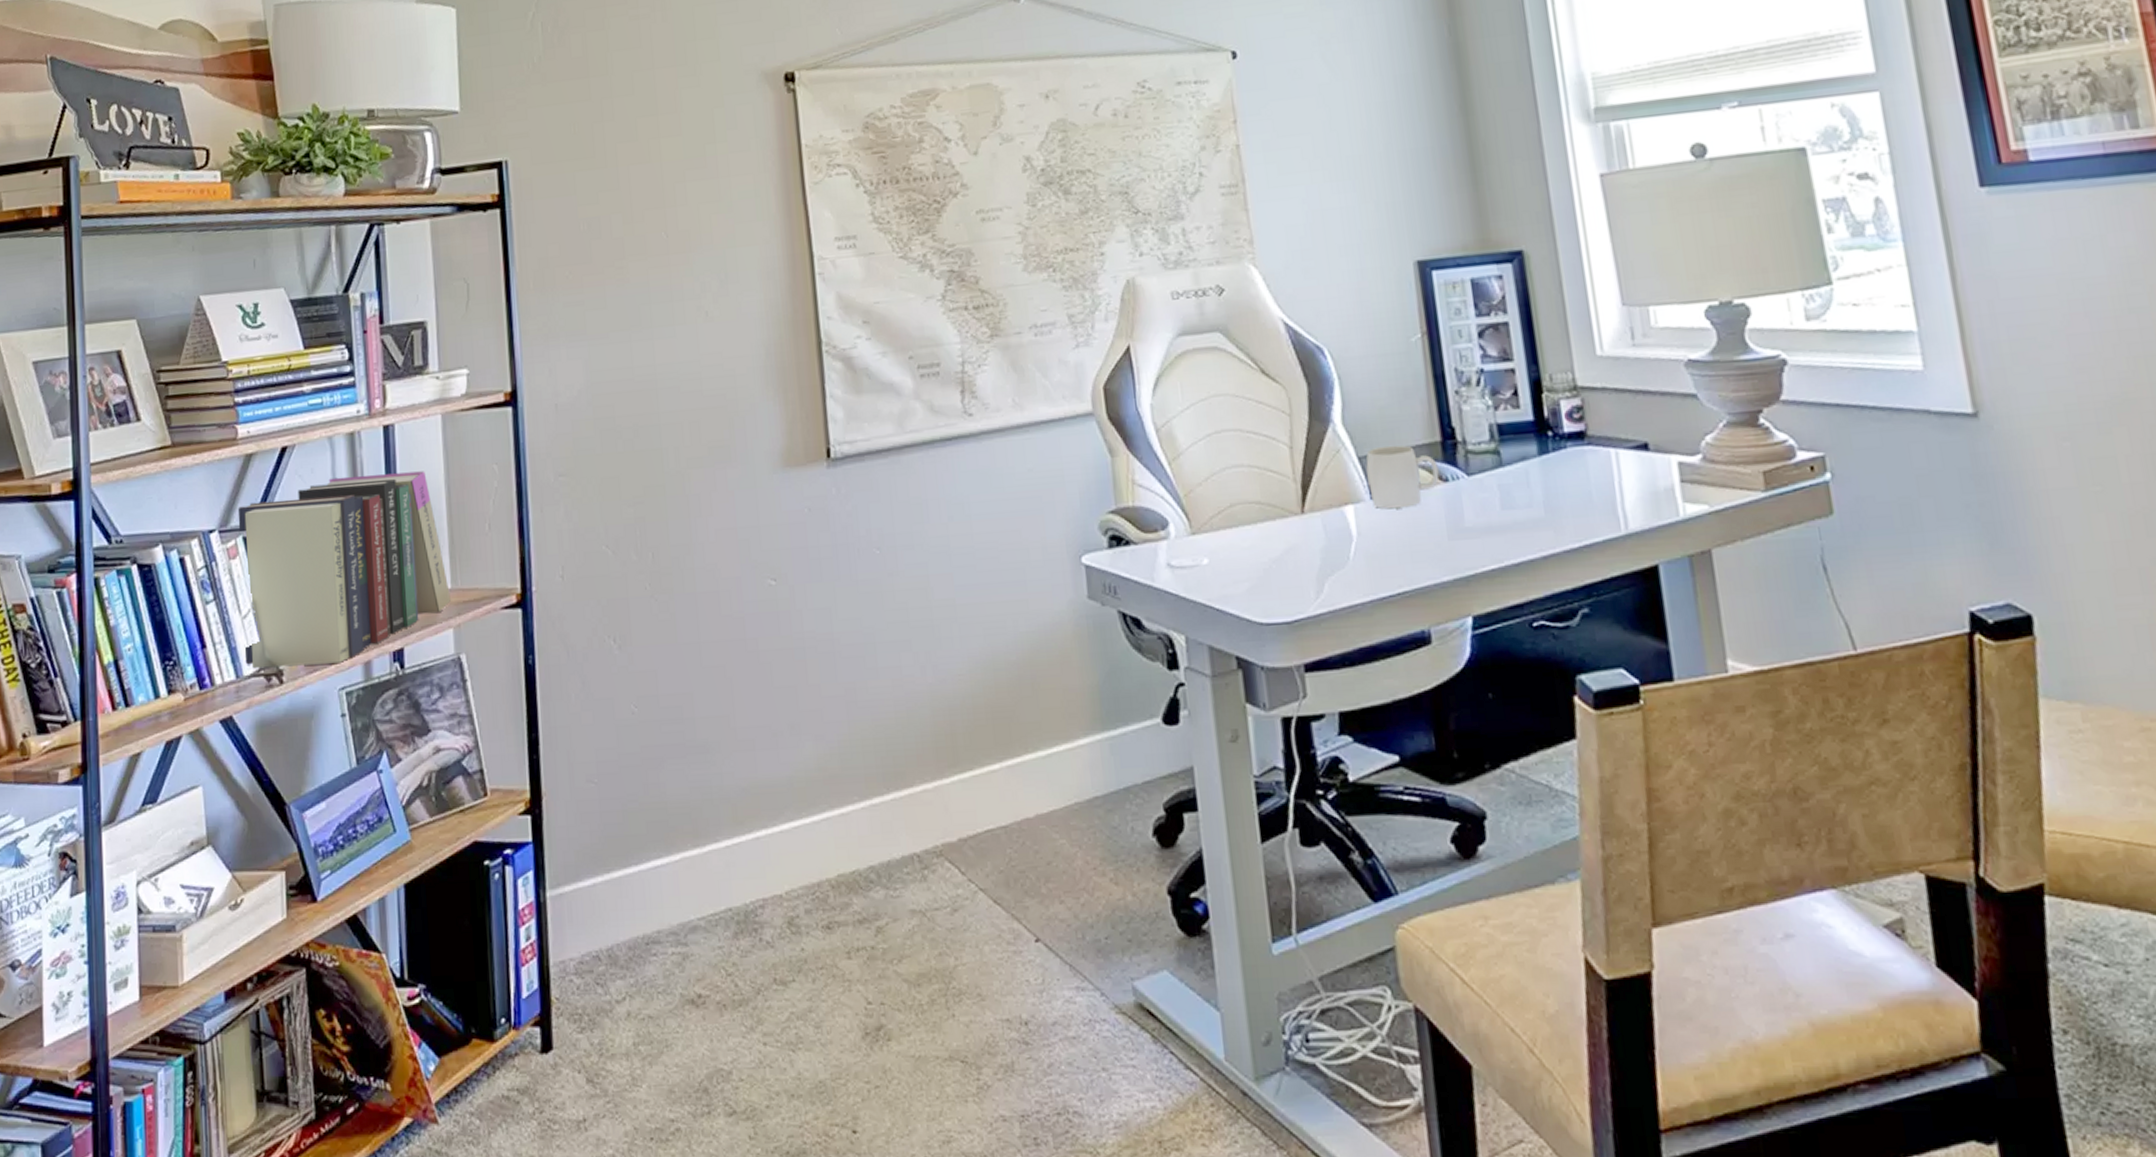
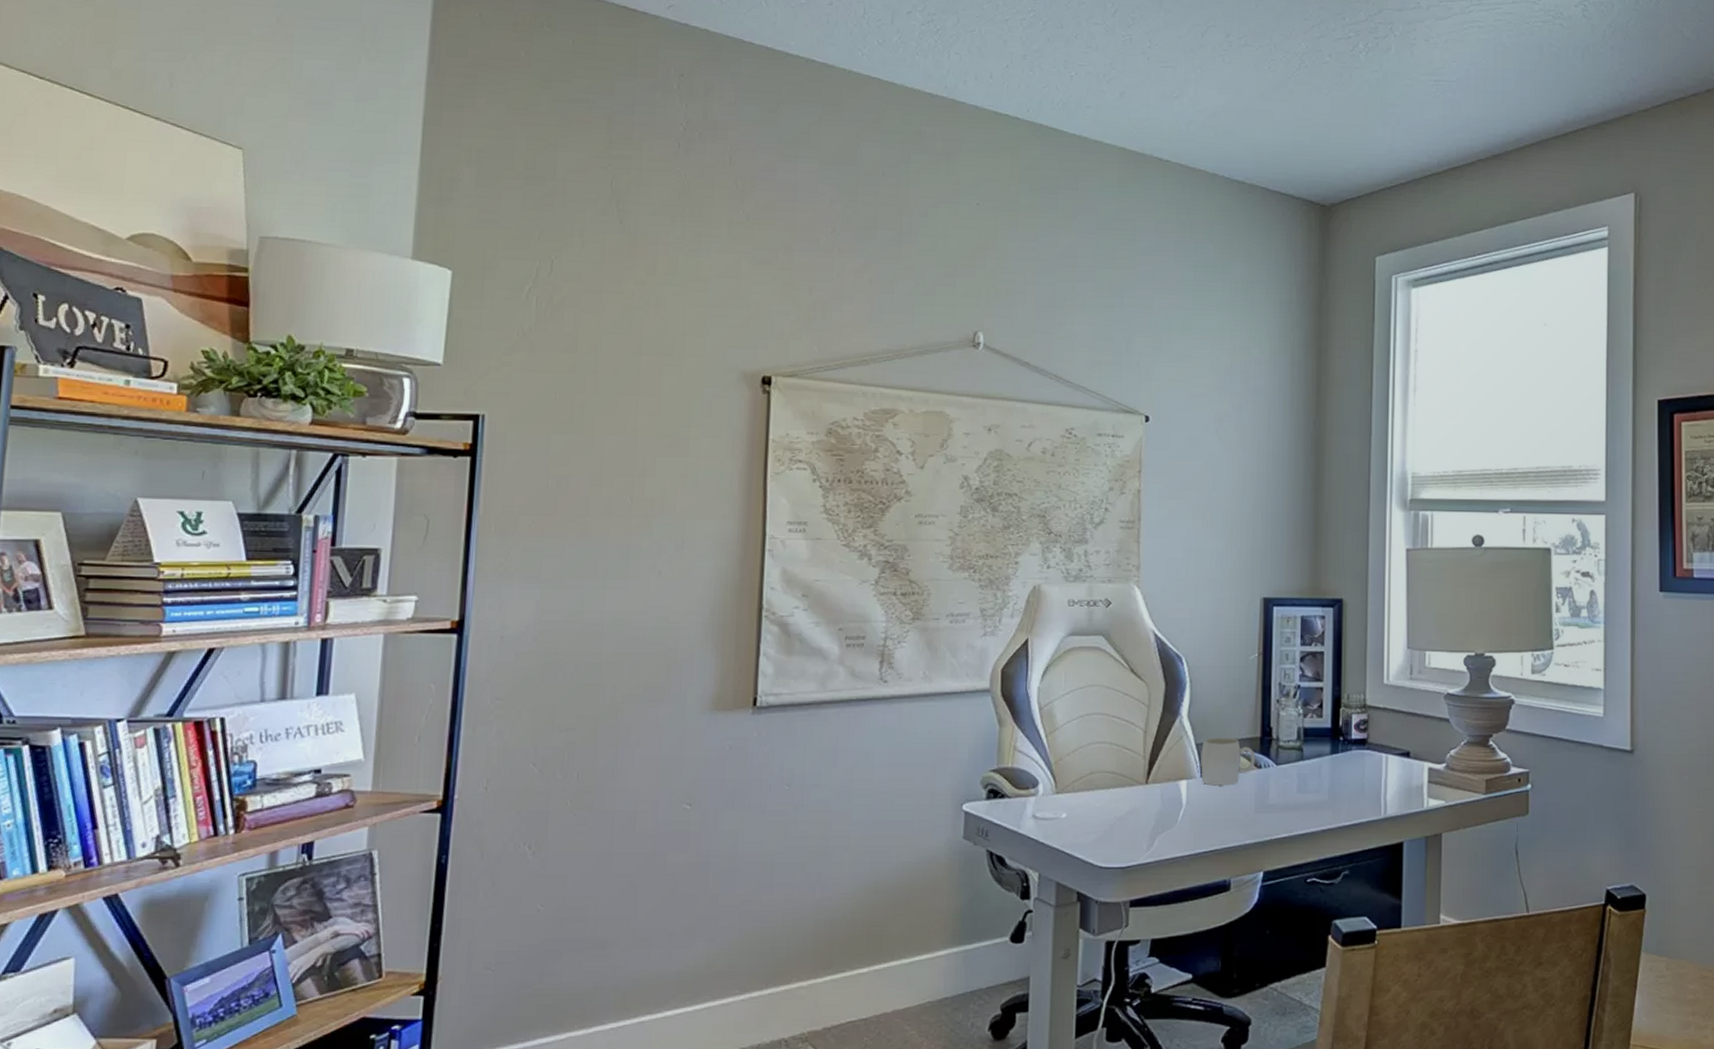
books: present [237,471,452,669] -> none [139,681,371,851]

